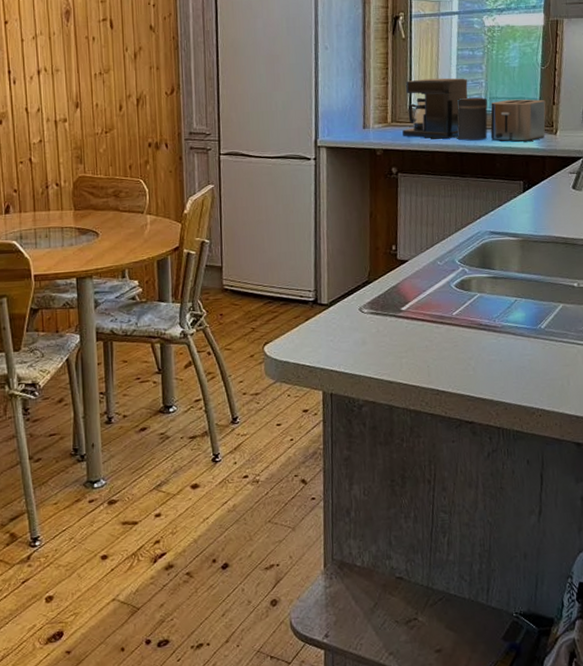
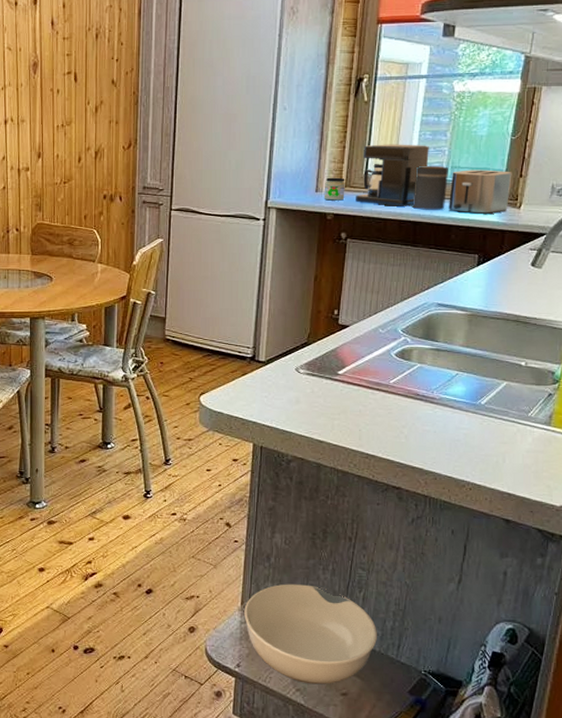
bowl: none [328,536,467,646] -> present [244,584,378,685]
jar: none [371,113,392,137] -> present [323,177,345,201]

